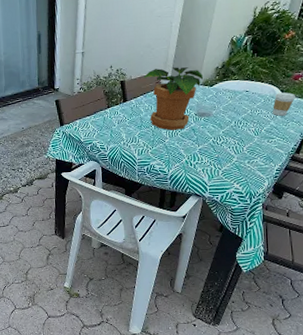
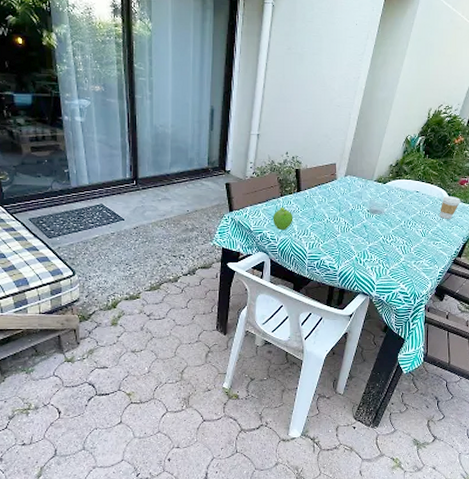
fruit: none [101,117,121,139] -> present [273,206,293,230]
potted plant: present [143,67,204,130] -> none [319,160,378,225]

